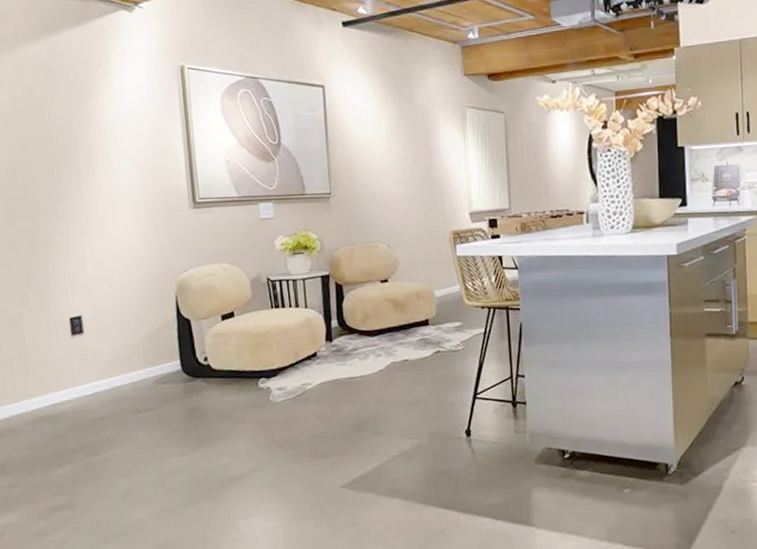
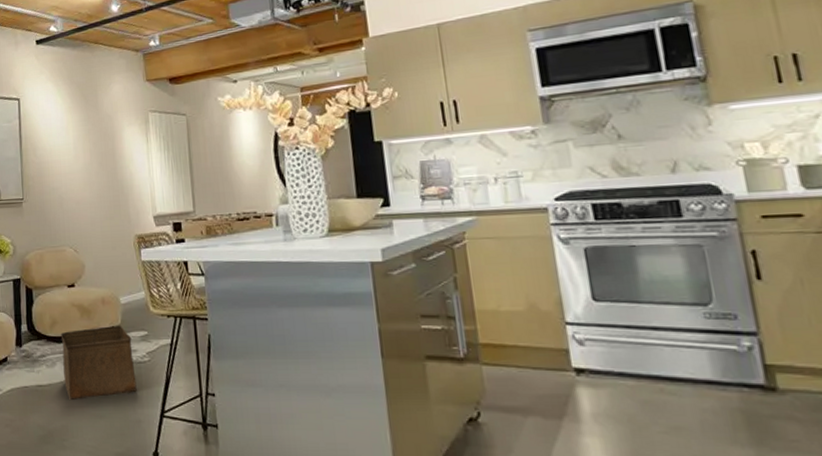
storage bin: none [373,317,451,389] -> present [60,325,137,399]

